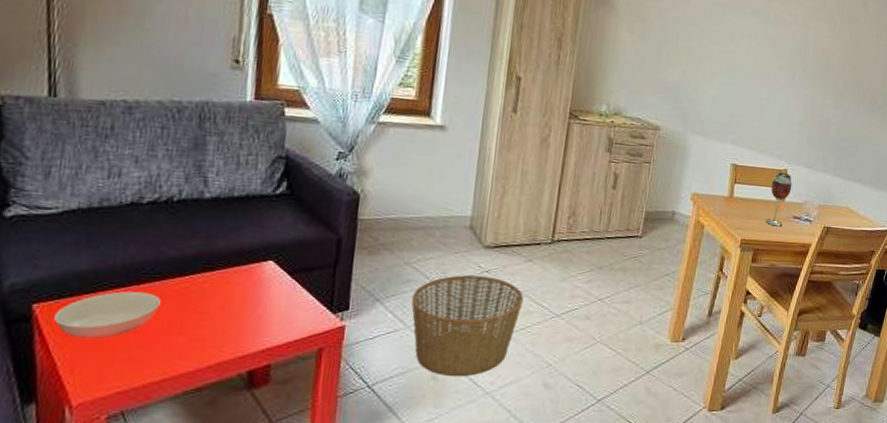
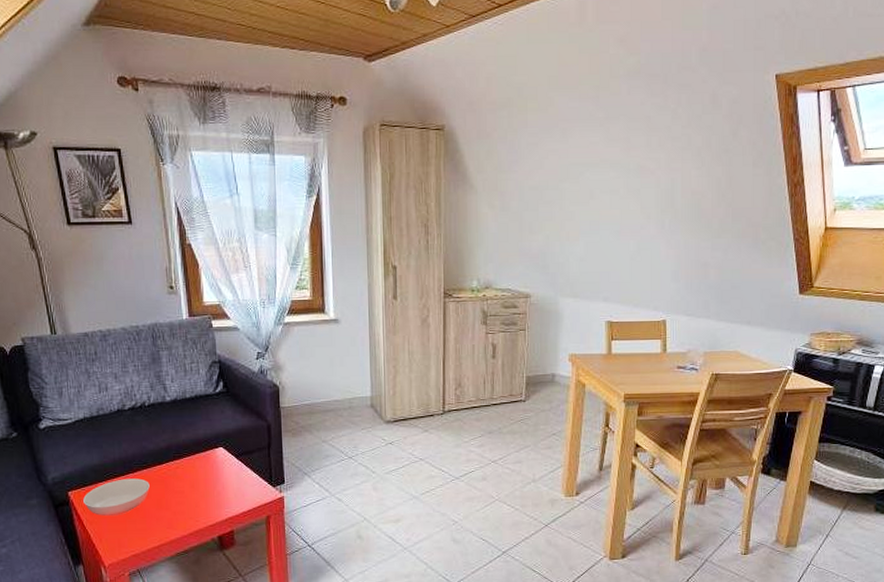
basket: present [411,275,524,376] -> none [333,448,426,535]
wineglass: present [765,172,793,227] -> none [648,323,673,378]

